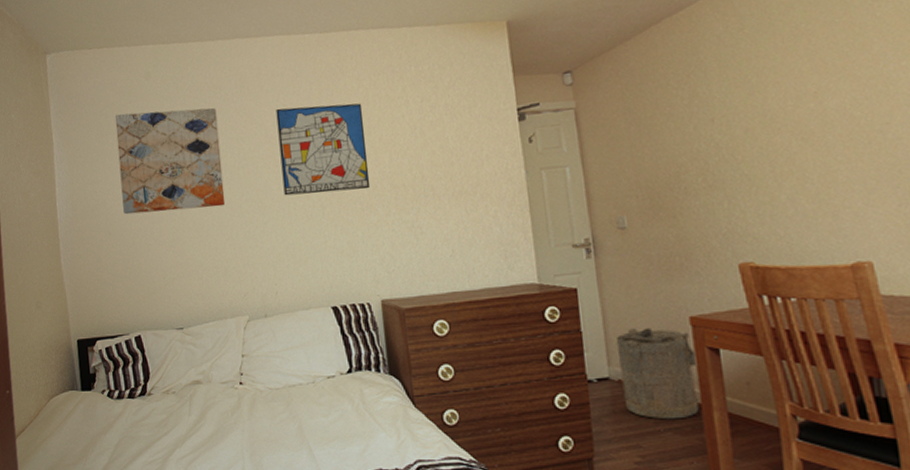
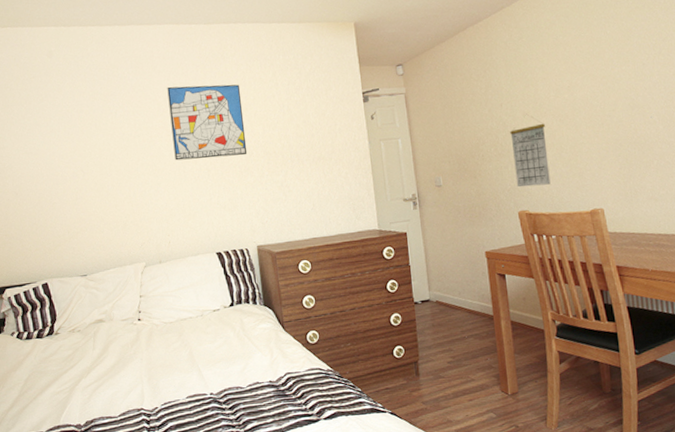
wall art: present [115,108,226,215] -> none [19,84,124,177]
laundry hamper: present [616,327,699,420] -> none [434,260,492,329]
calendar: none [726,131,788,231] -> present [510,113,551,188]

